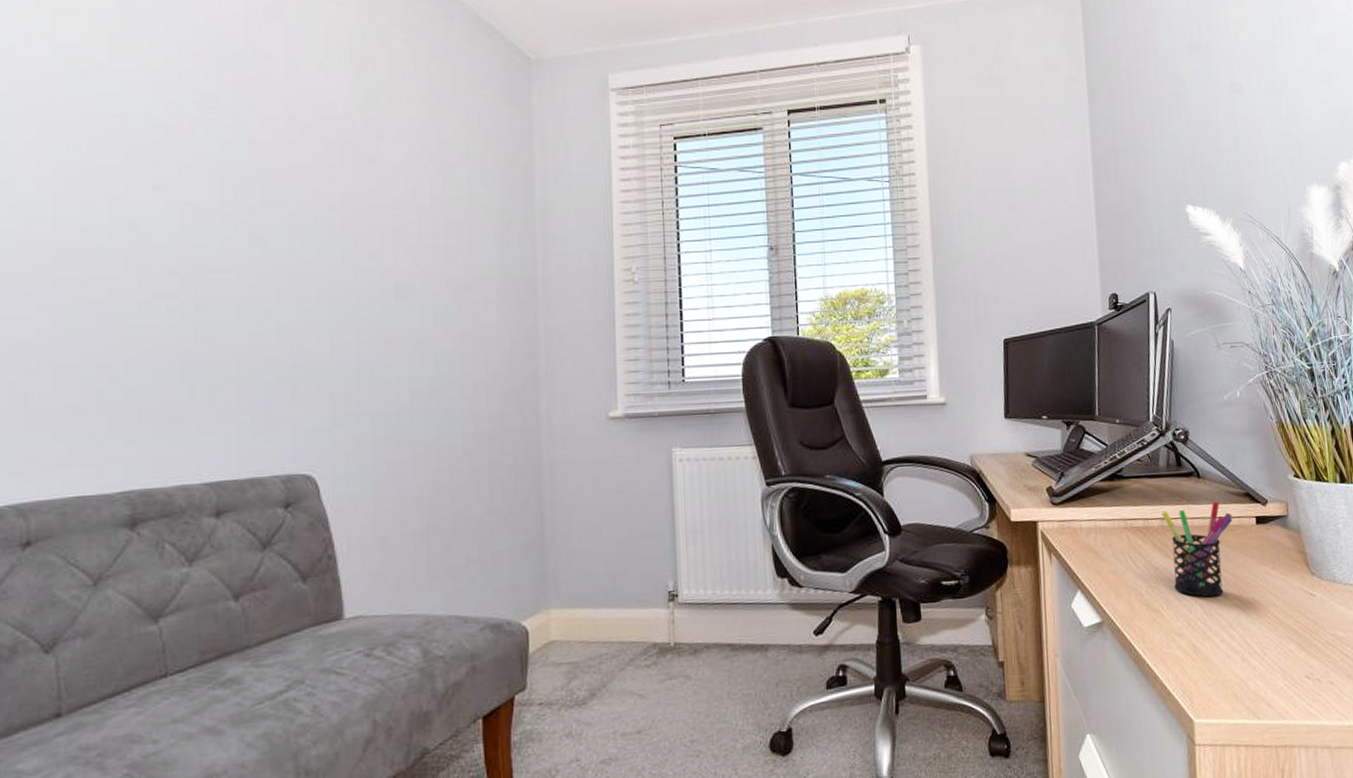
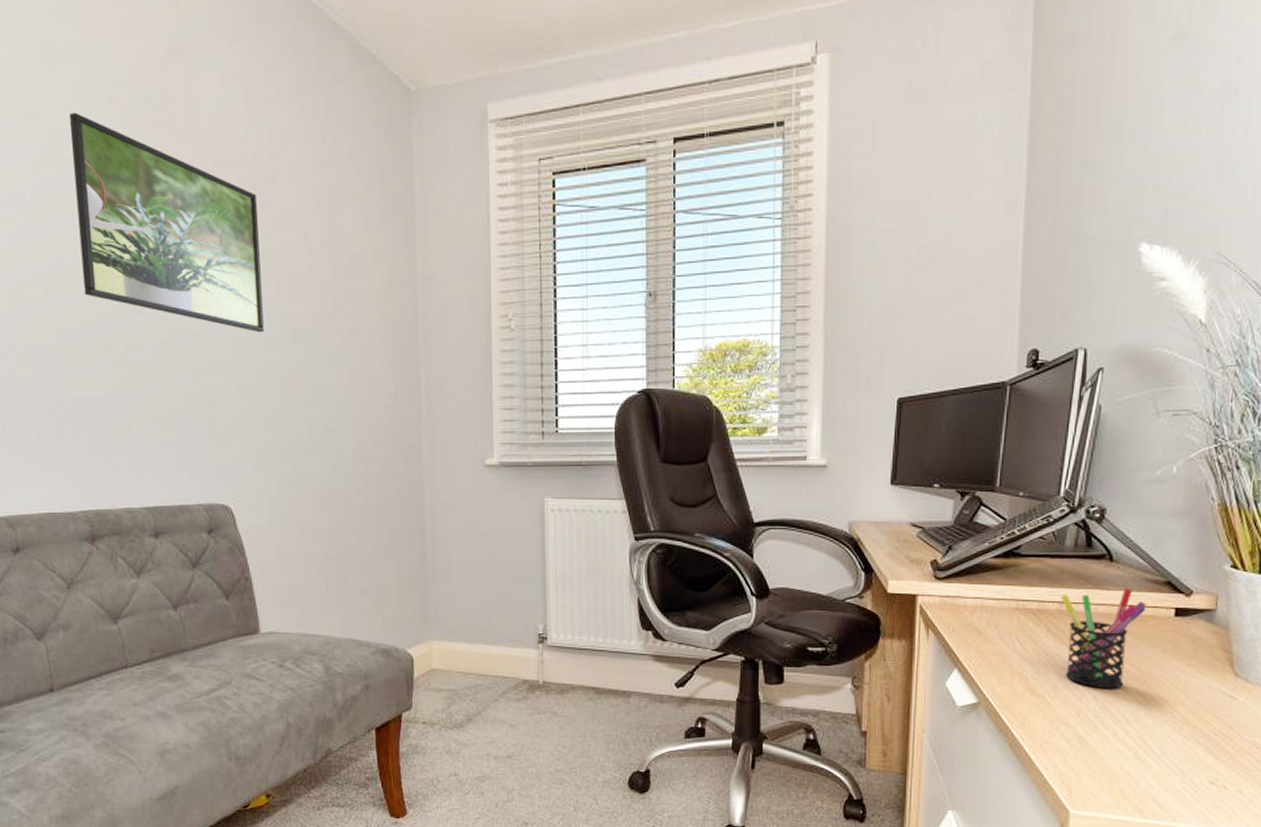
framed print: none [144,65,363,289] -> present [69,112,264,333]

